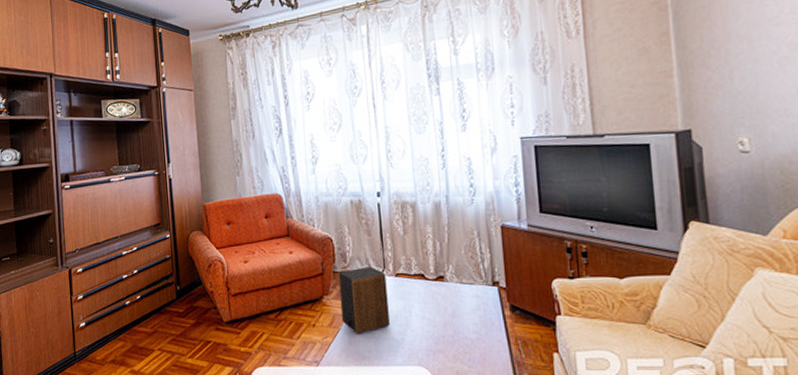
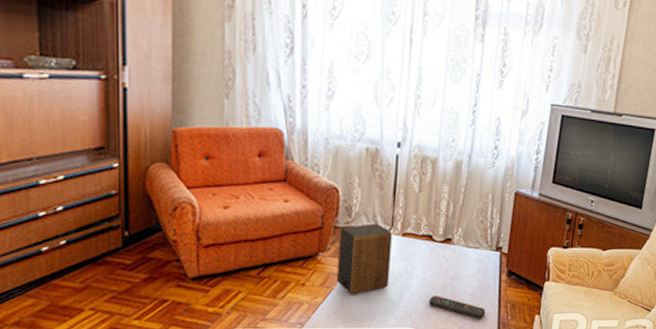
remote control: none [432,333,495,357] -> present [428,296,486,319]

